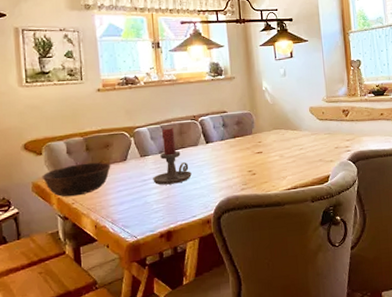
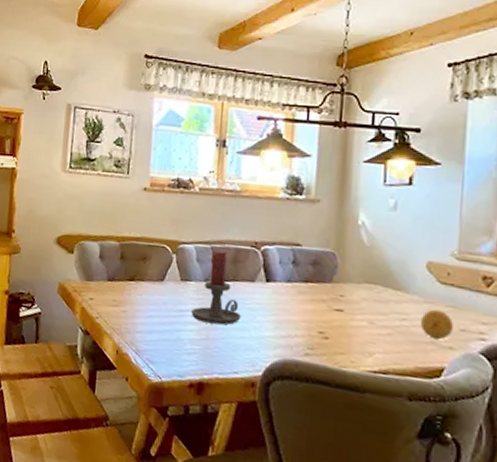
bowl: present [42,162,111,197] -> none [69,272,145,311]
fruit: none [311,137,331,158] -> present [420,309,453,340]

